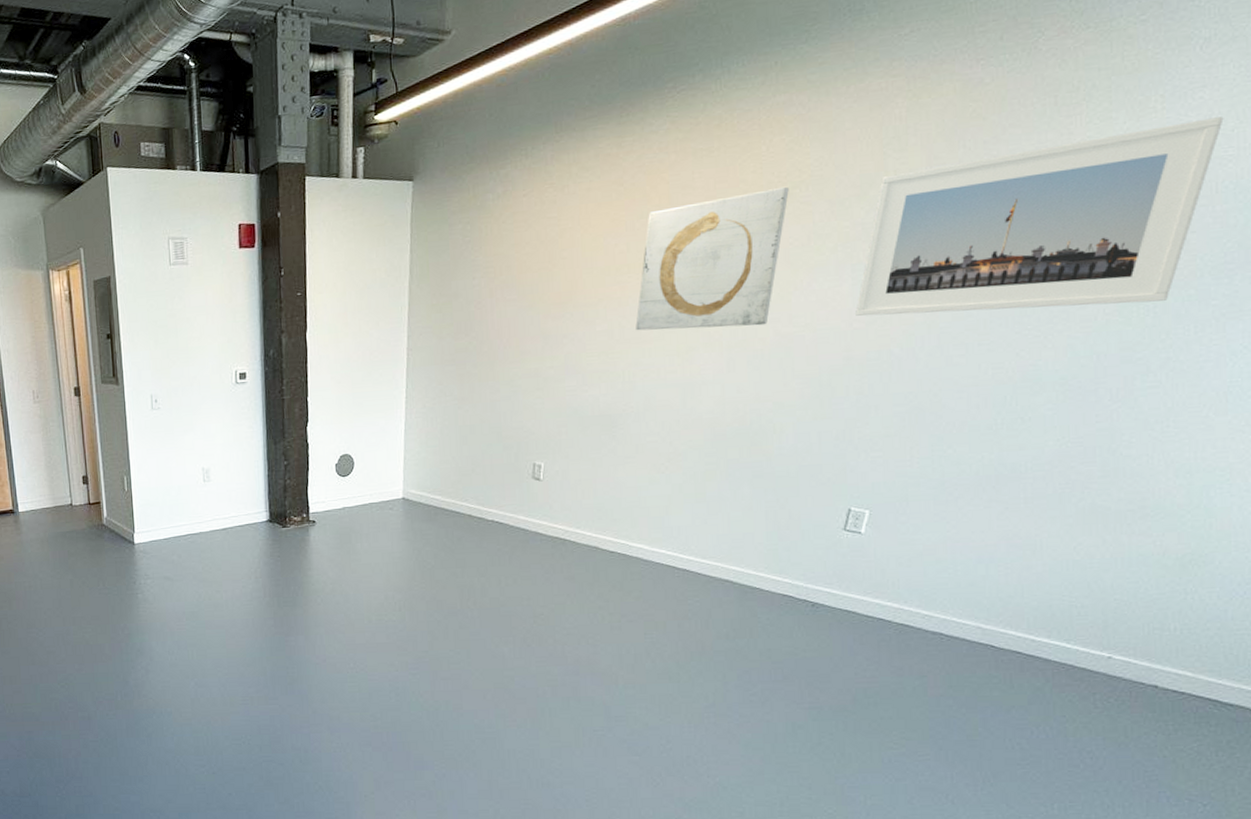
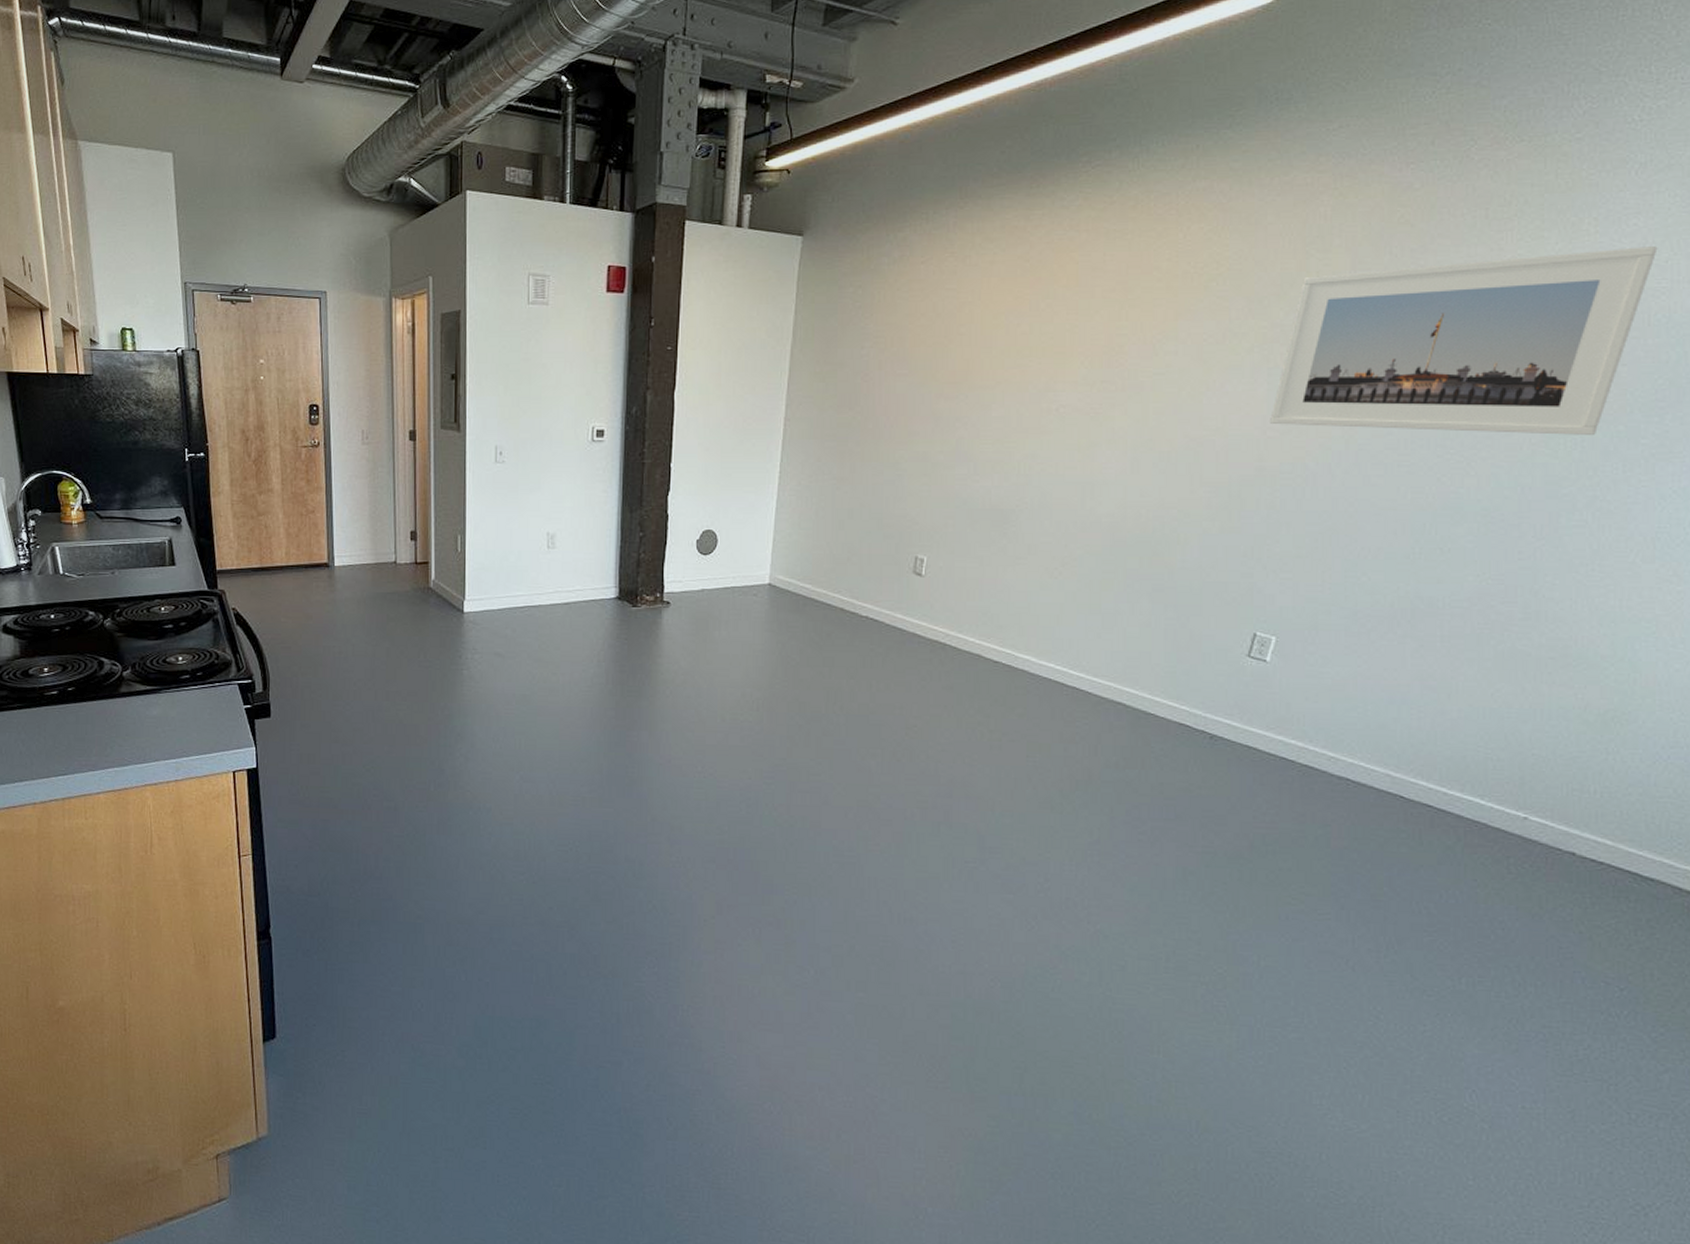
wall art: present [636,186,789,331] -> none [1035,278,1205,426]

